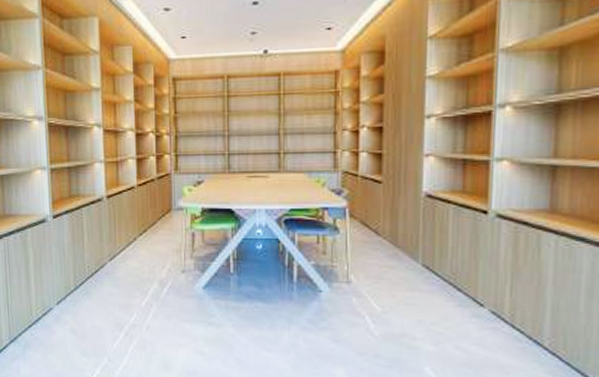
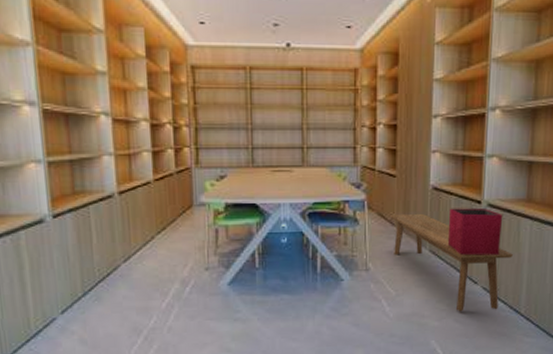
bench: none [374,223,531,340] -> present [389,213,513,312]
storage bin: none [444,218,518,274] -> present [447,207,503,256]

